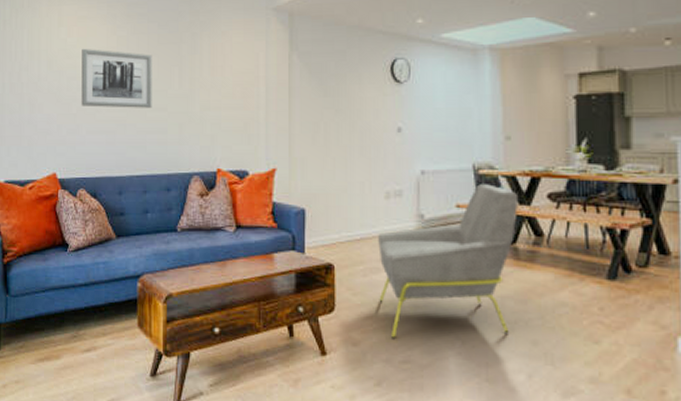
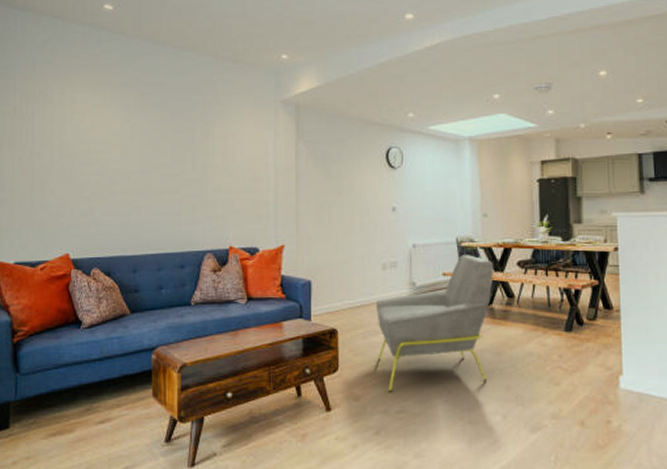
wall art: present [81,48,152,108] -> none [95,134,166,191]

